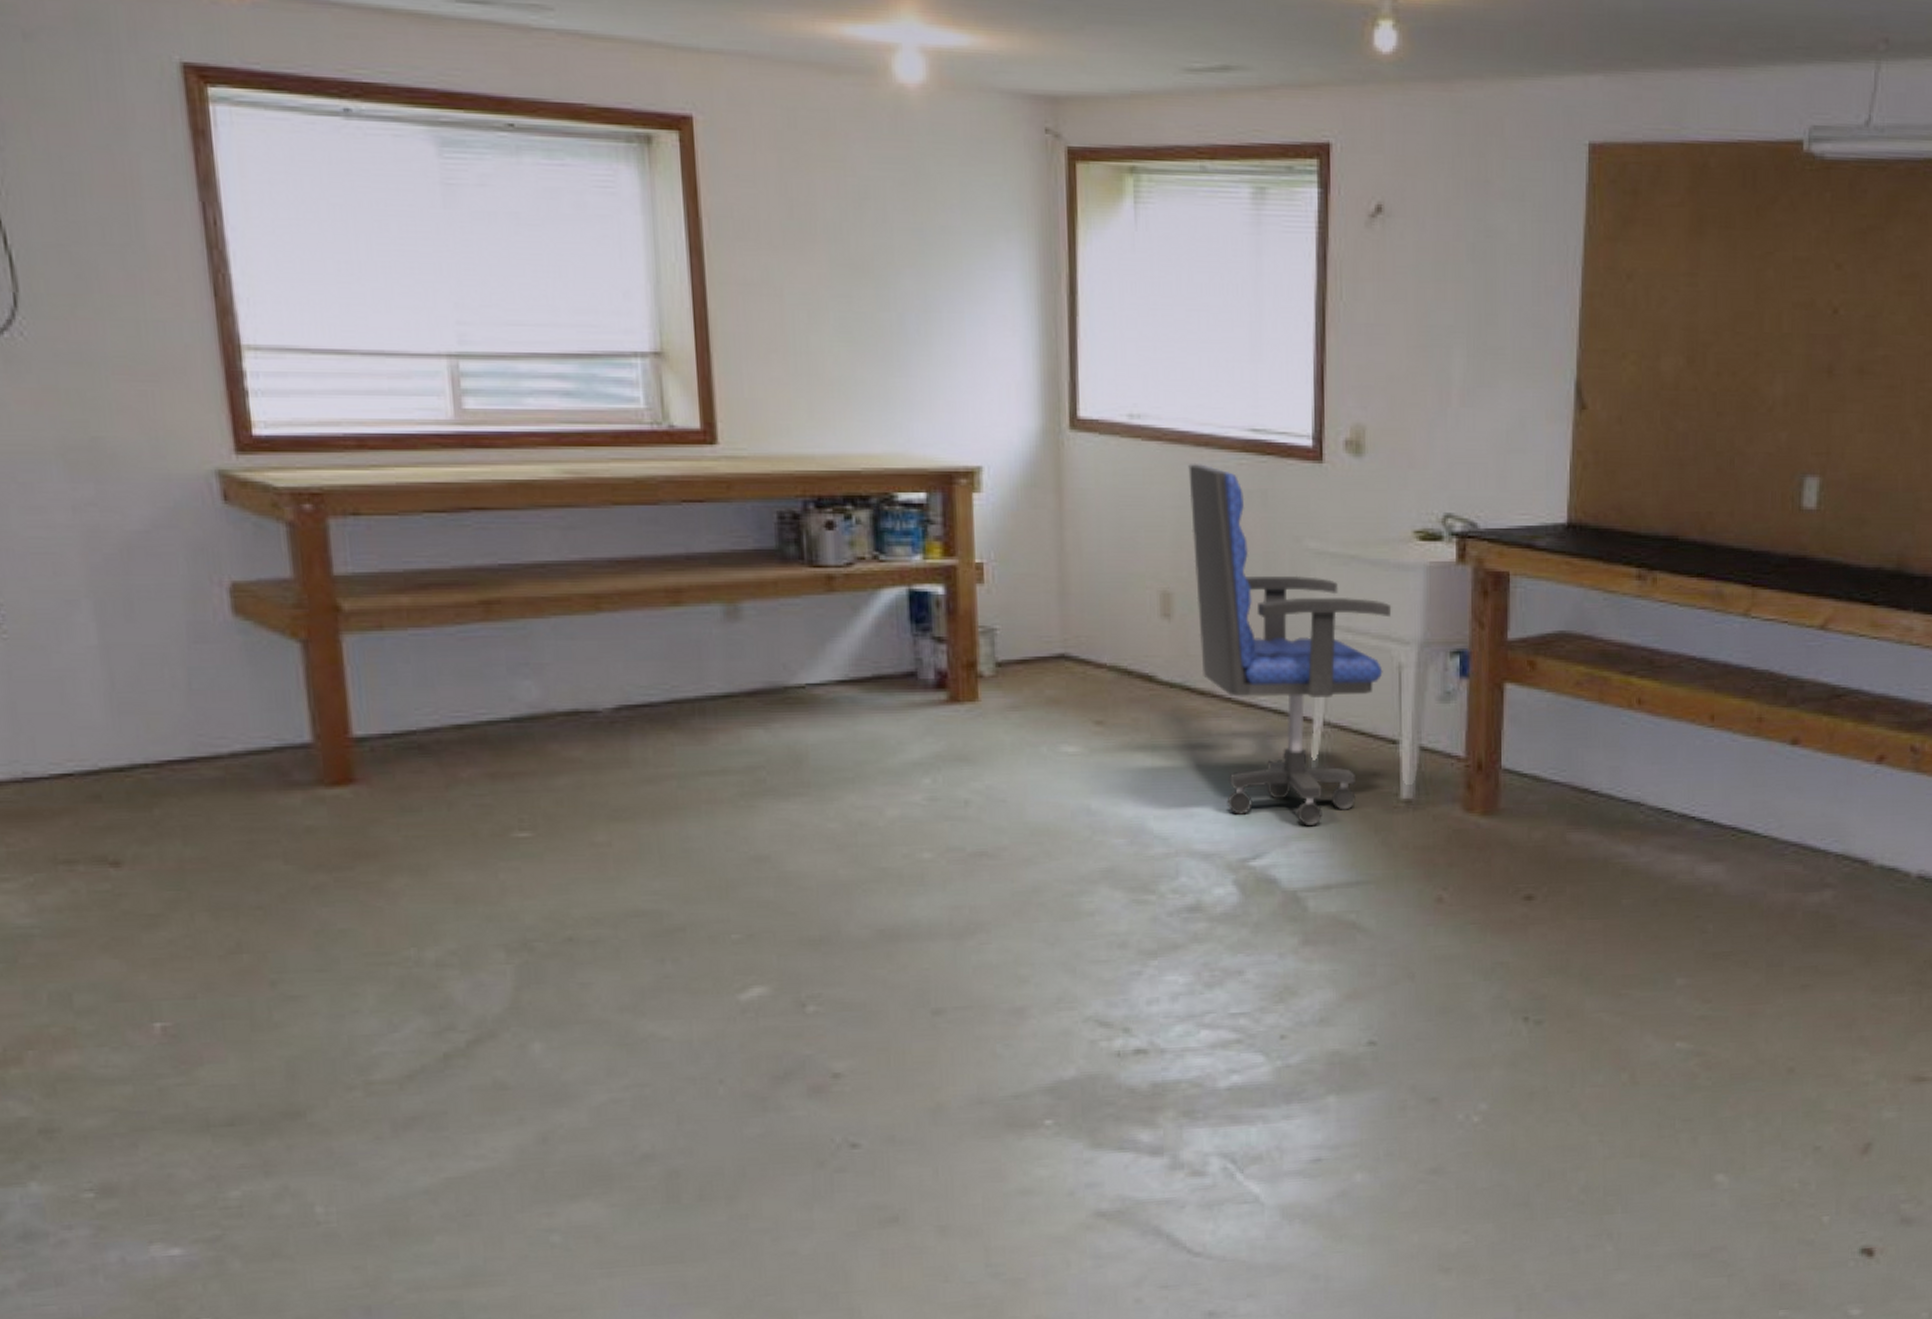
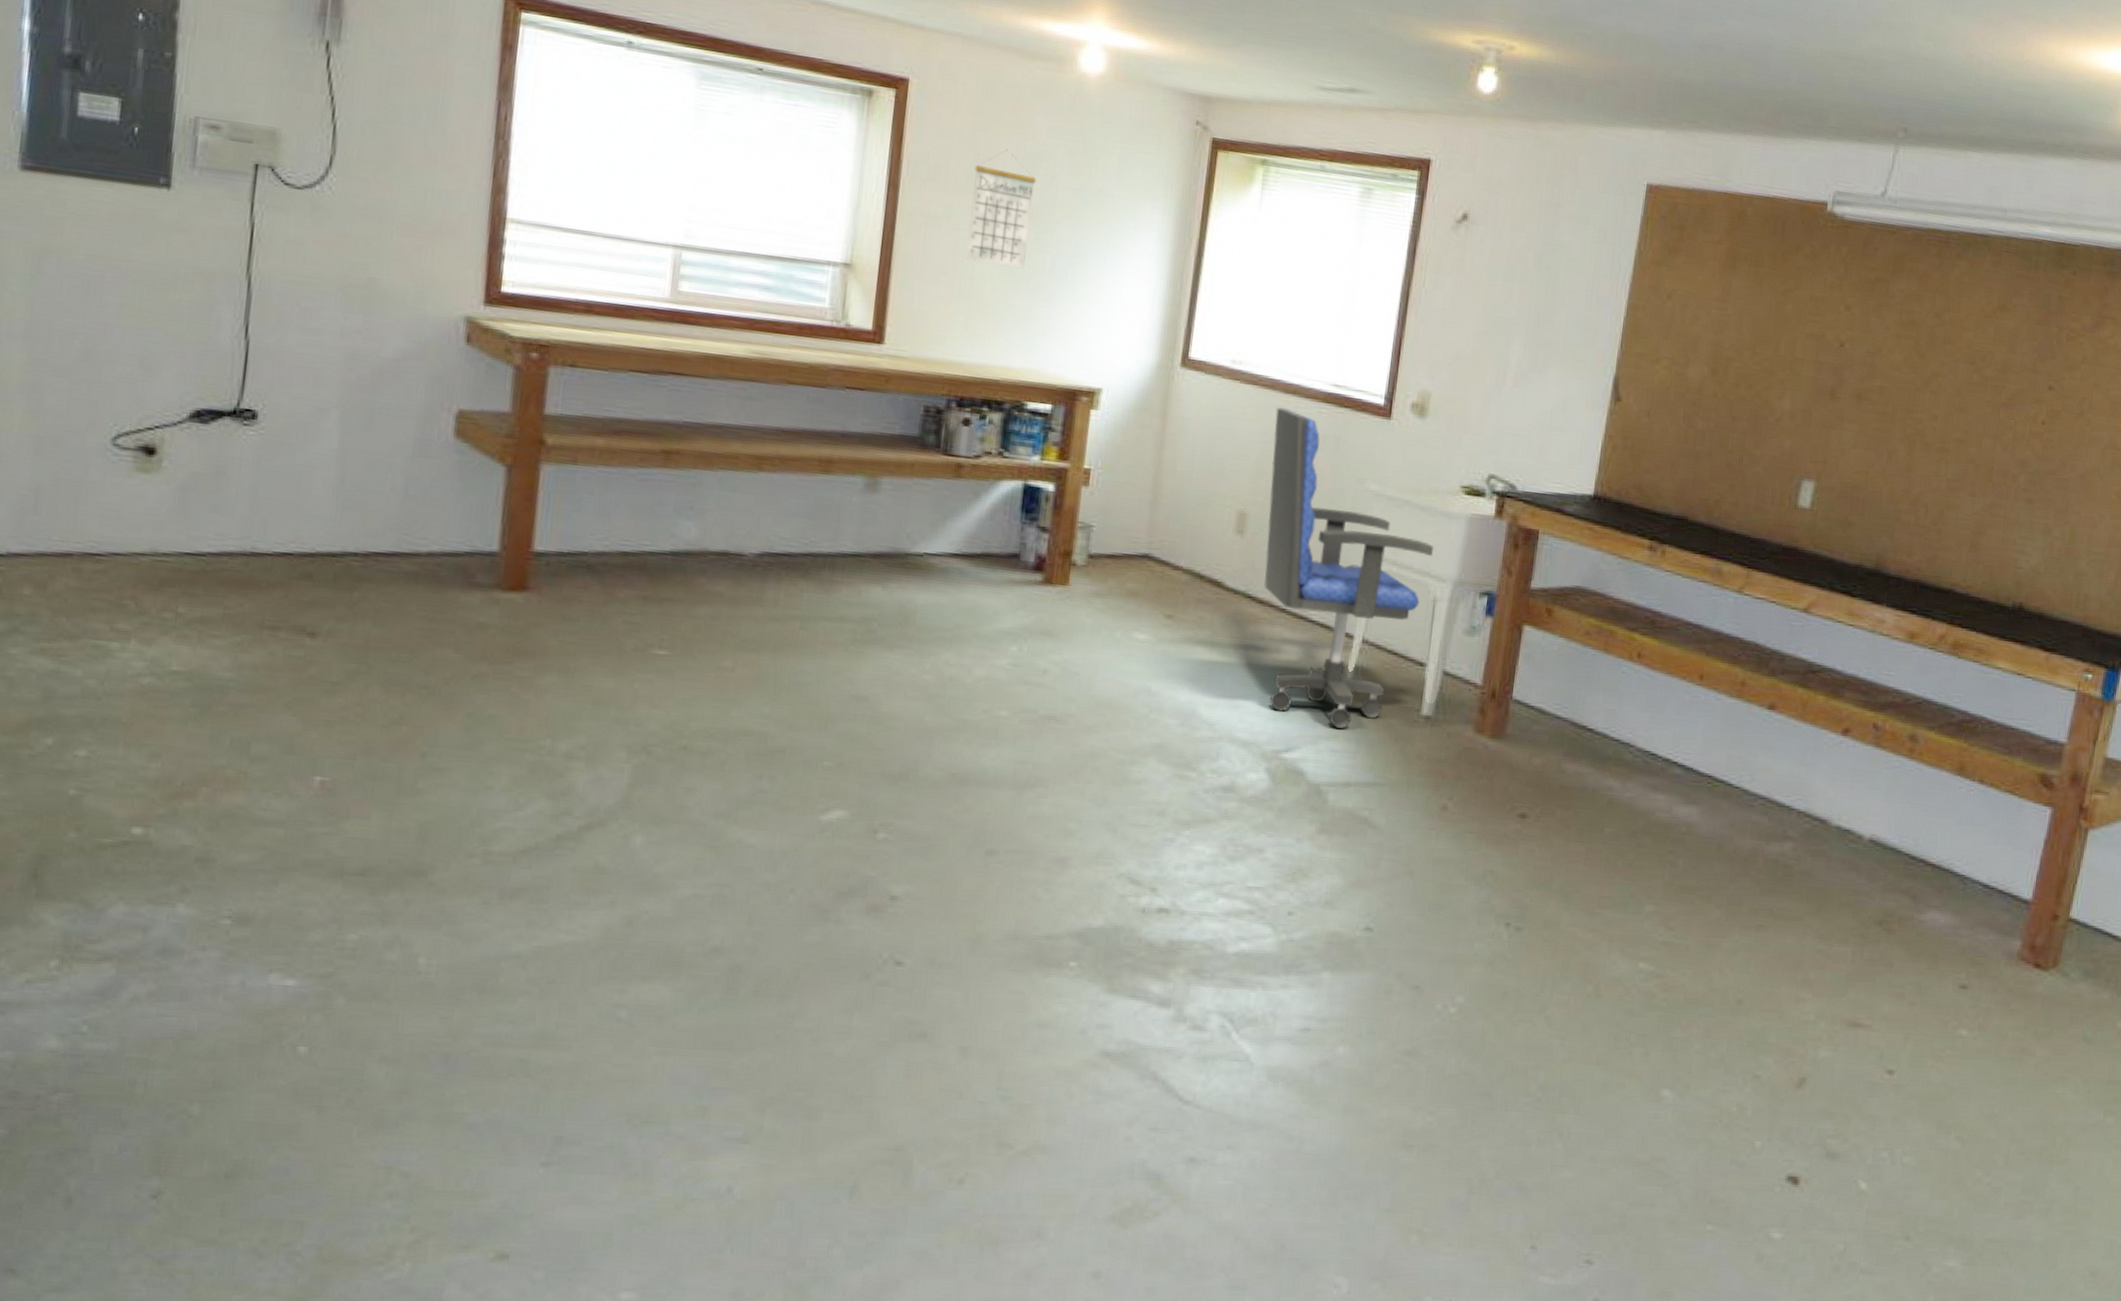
calendar: none [789,189,868,335] -> present [965,149,1037,270]

